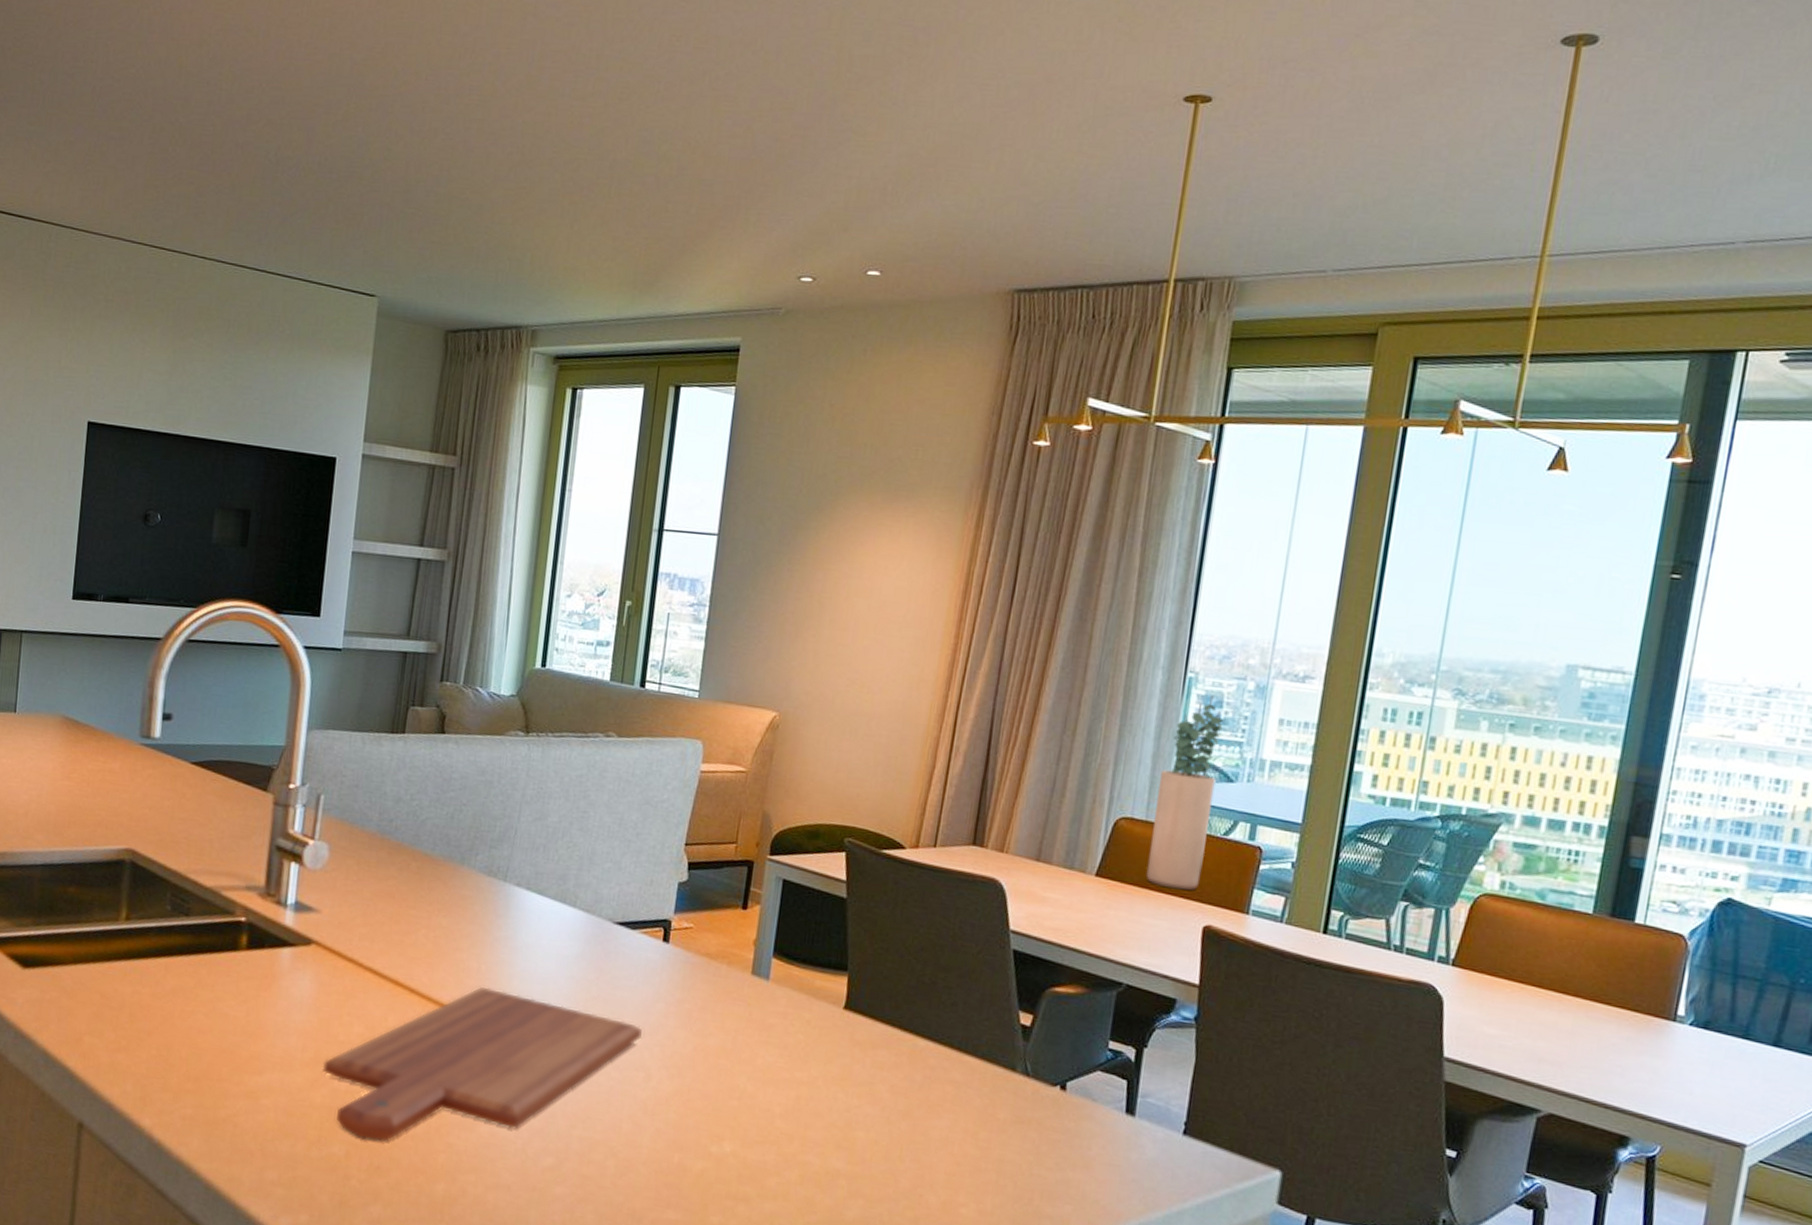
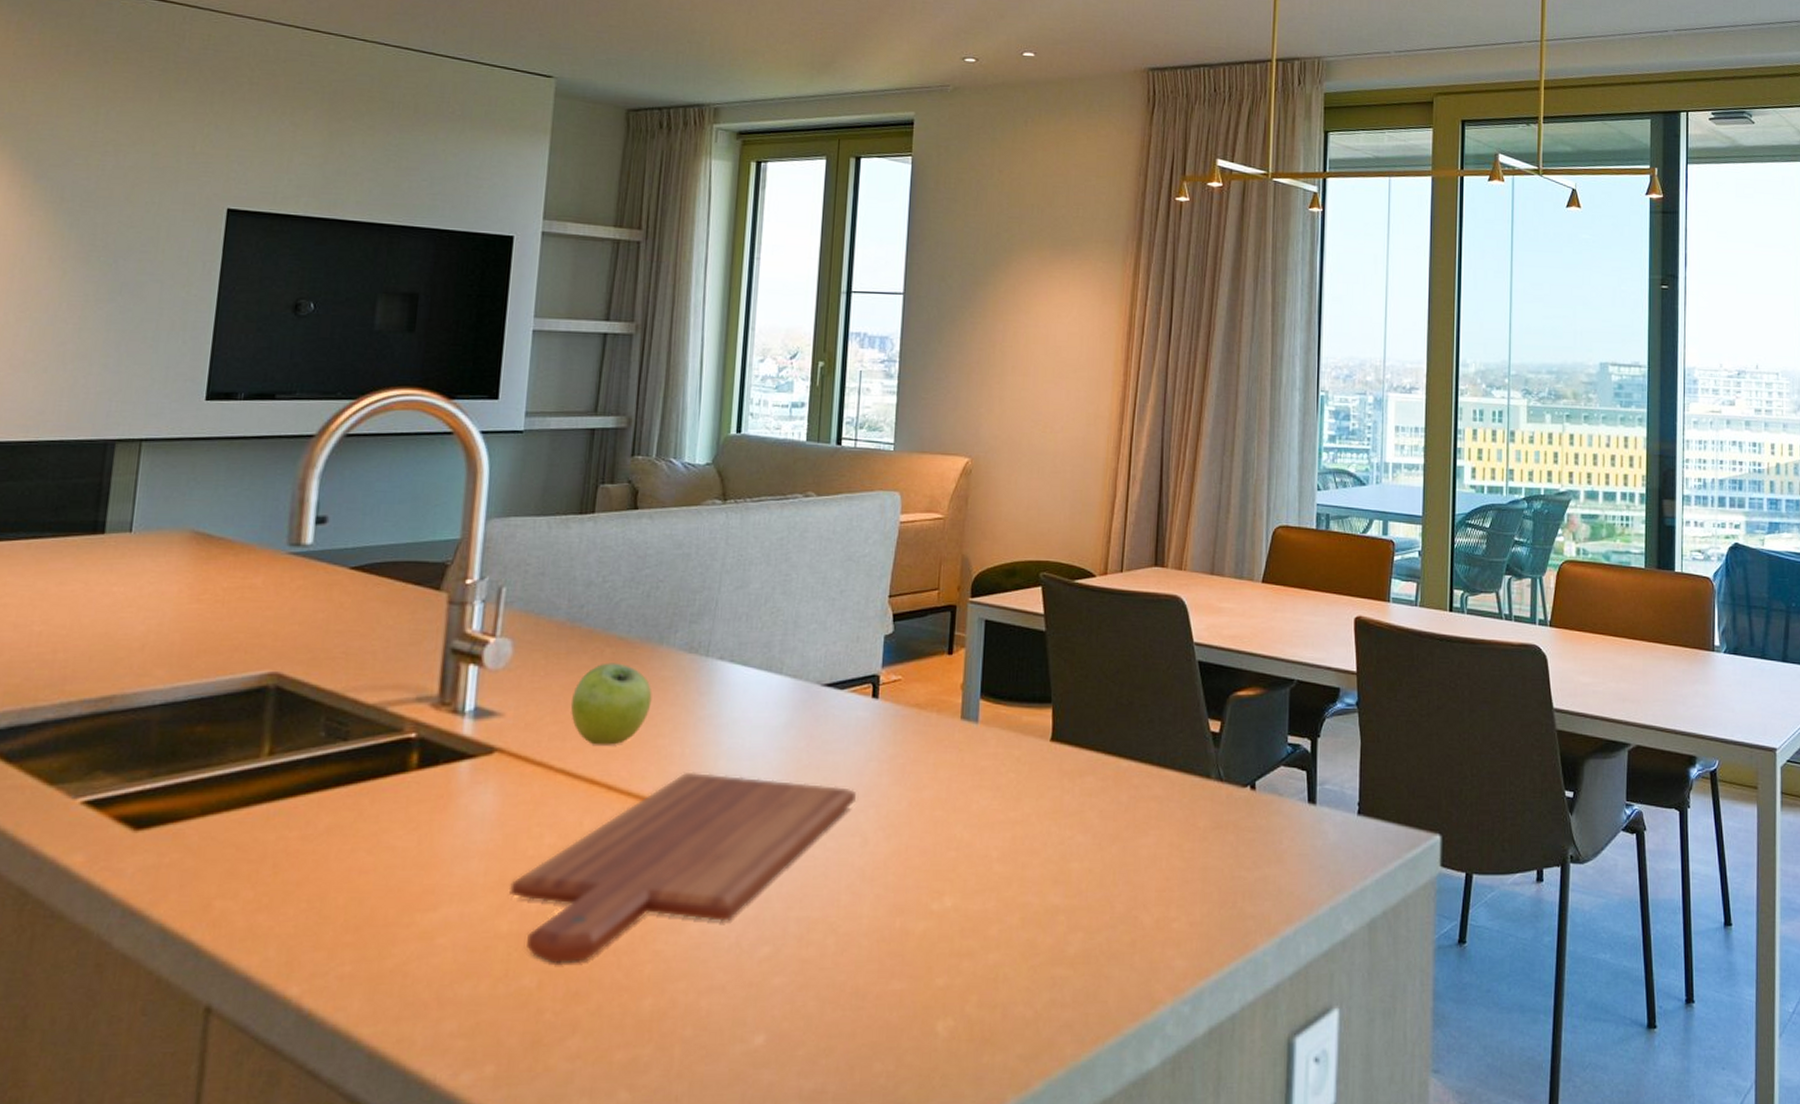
fruit: none [379,876,453,952] -> present [570,663,652,745]
vase: present [1145,695,1224,891] -> none [1303,410,1352,587]

